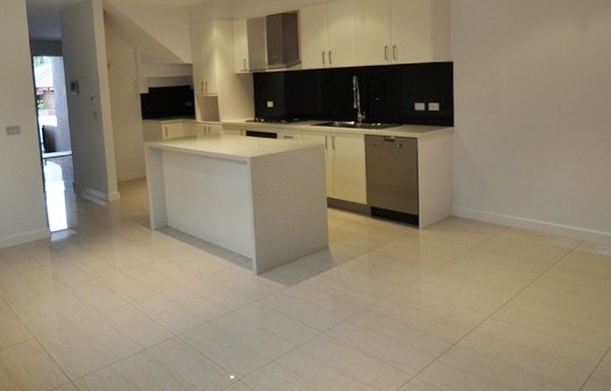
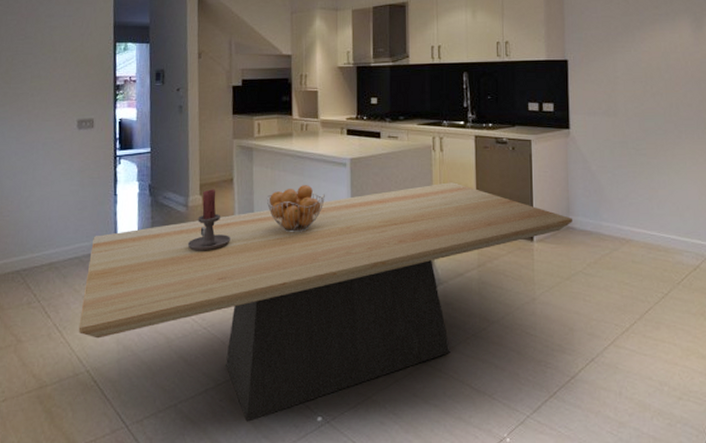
dining table: none [24,177,455,379] -> present [78,182,572,422]
candle holder: none [110,186,147,239] -> present [187,189,230,251]
fruit basket: none [177,181,229,223] -> present [267,185,325,233]

